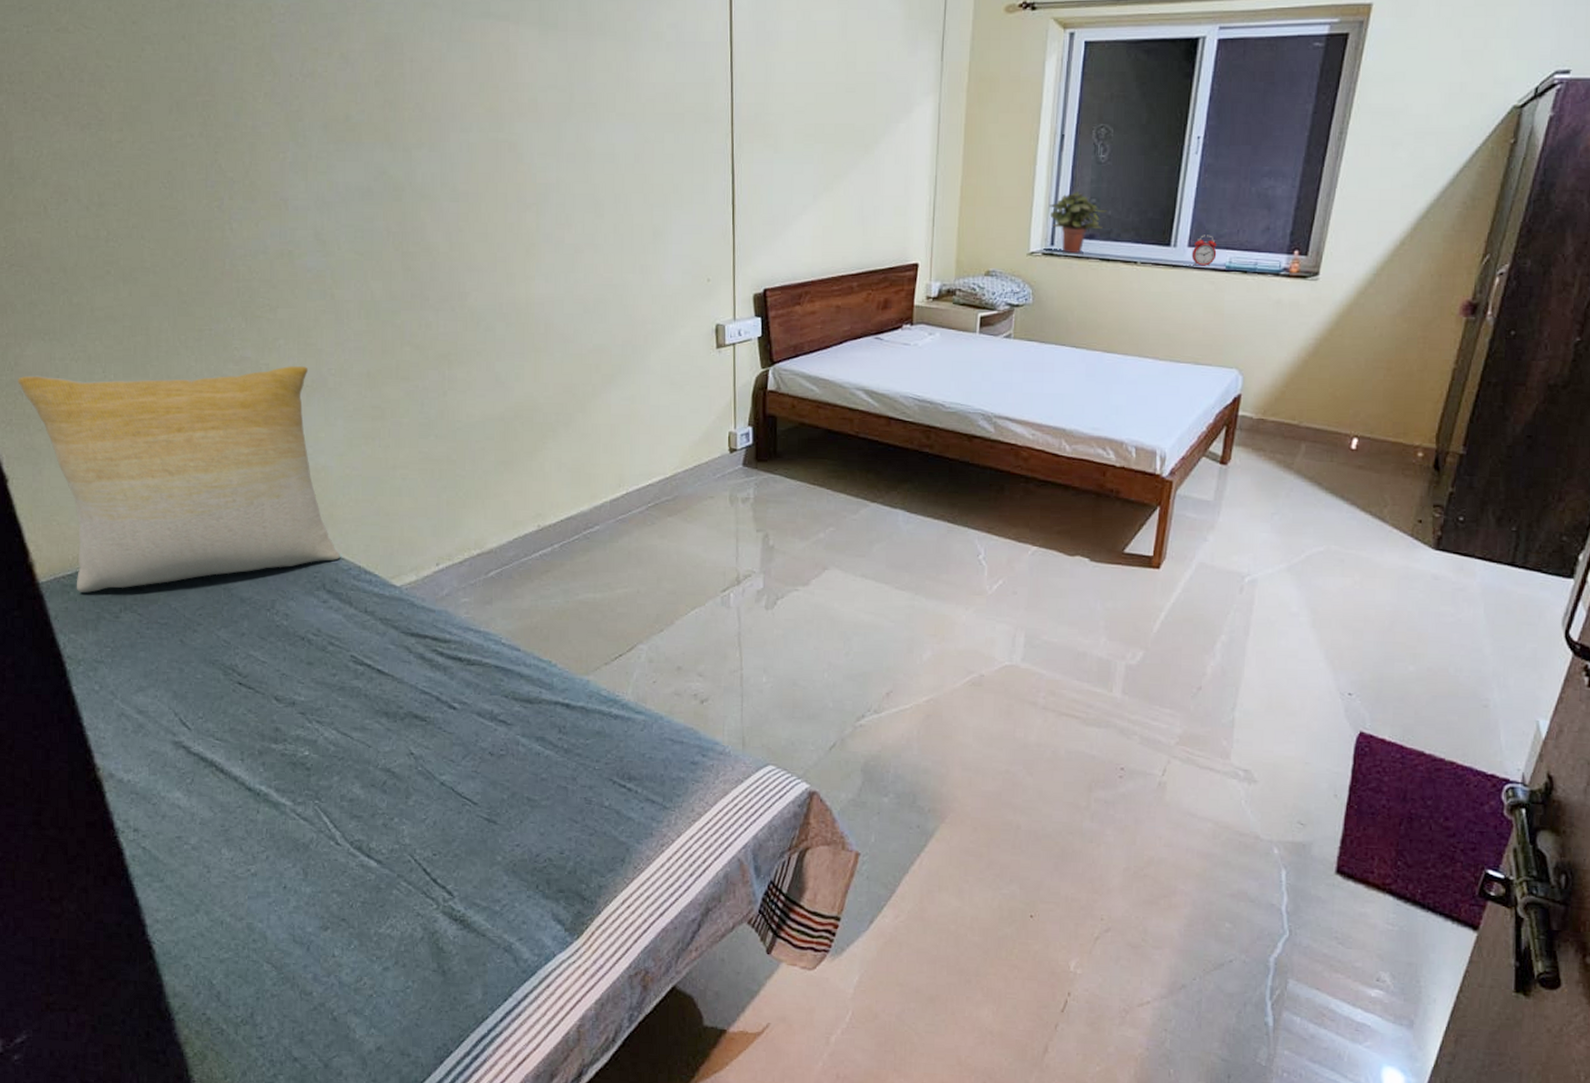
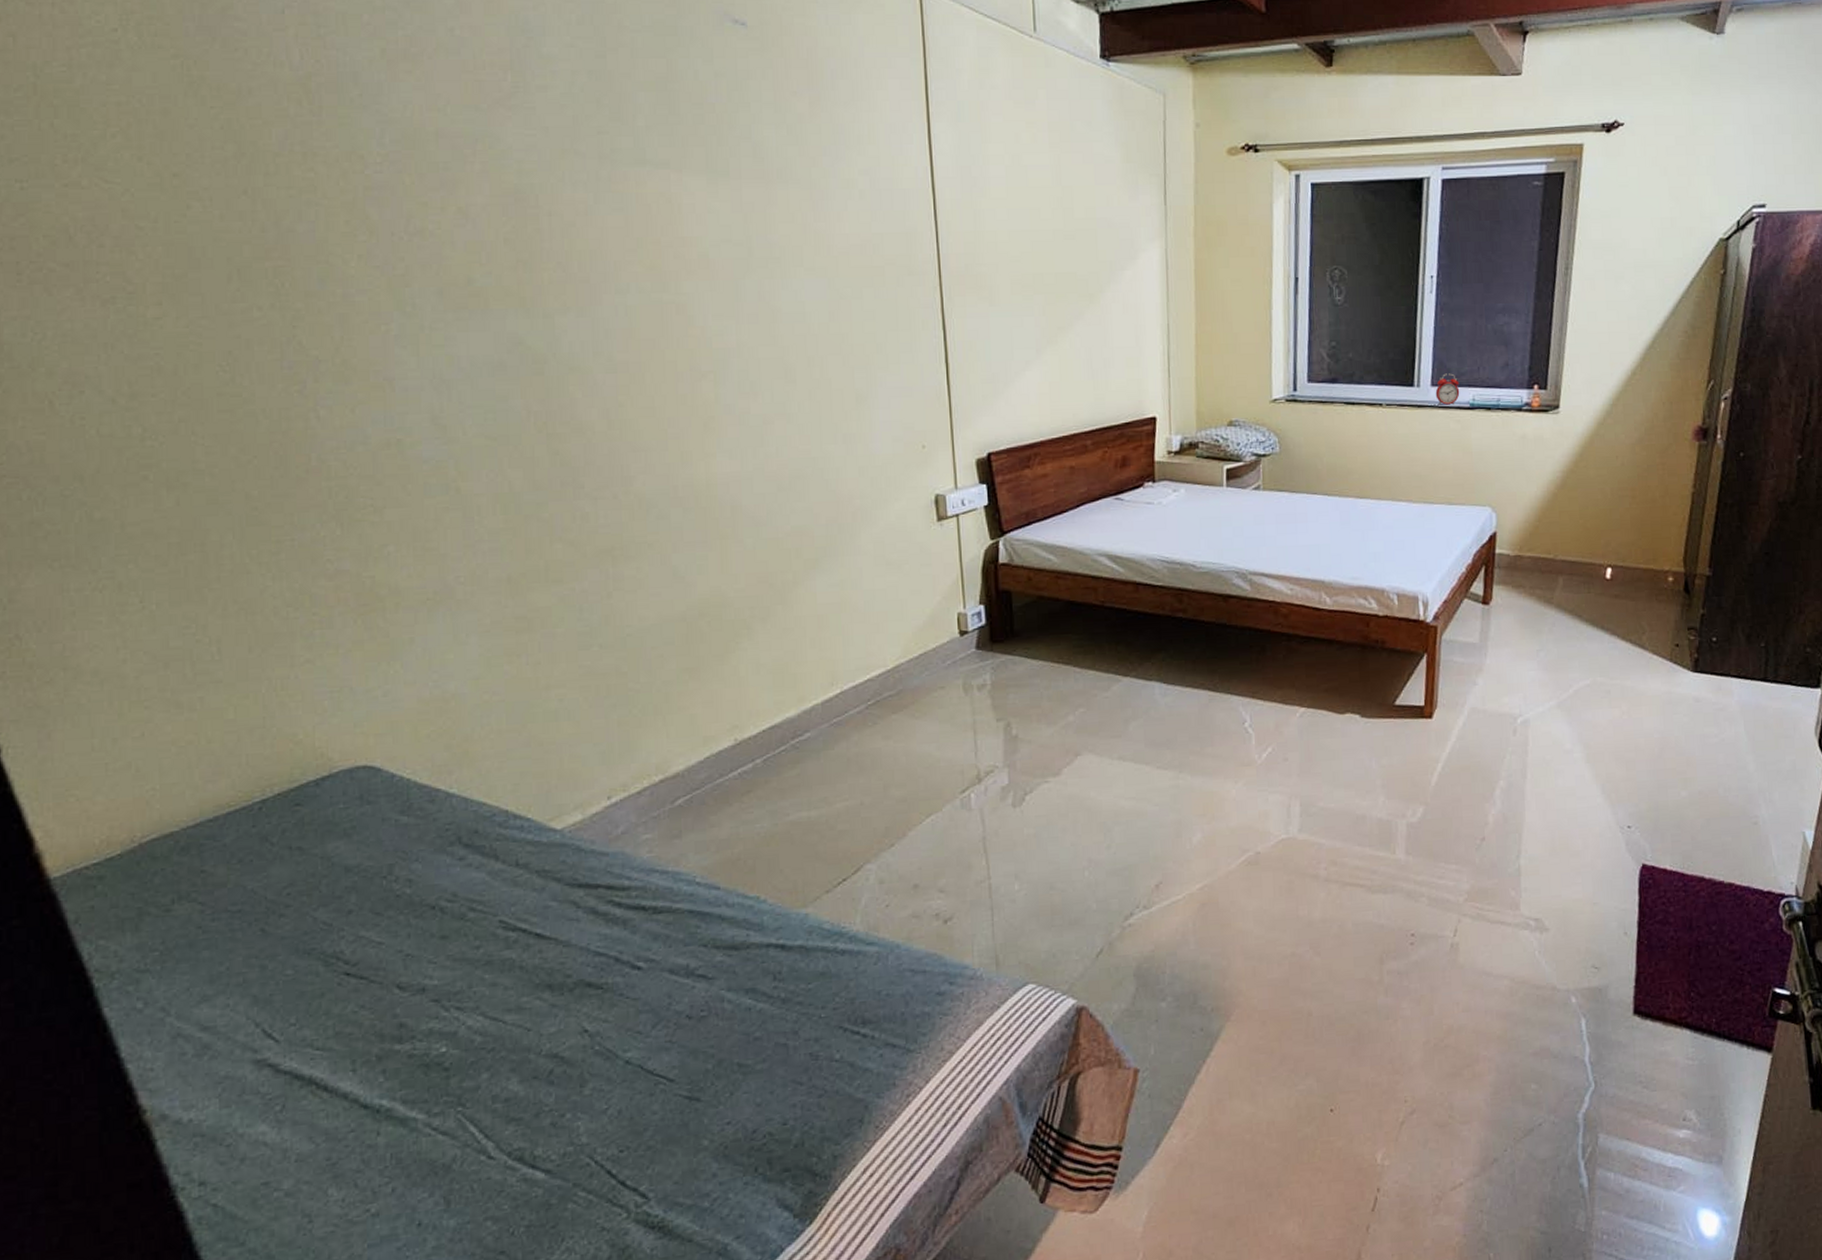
pillow: present [18,366,340,592] -> none [13,576,480,885]
potted plant: present [1049,192,1107,253] -> none [1289,335,1348,398]

